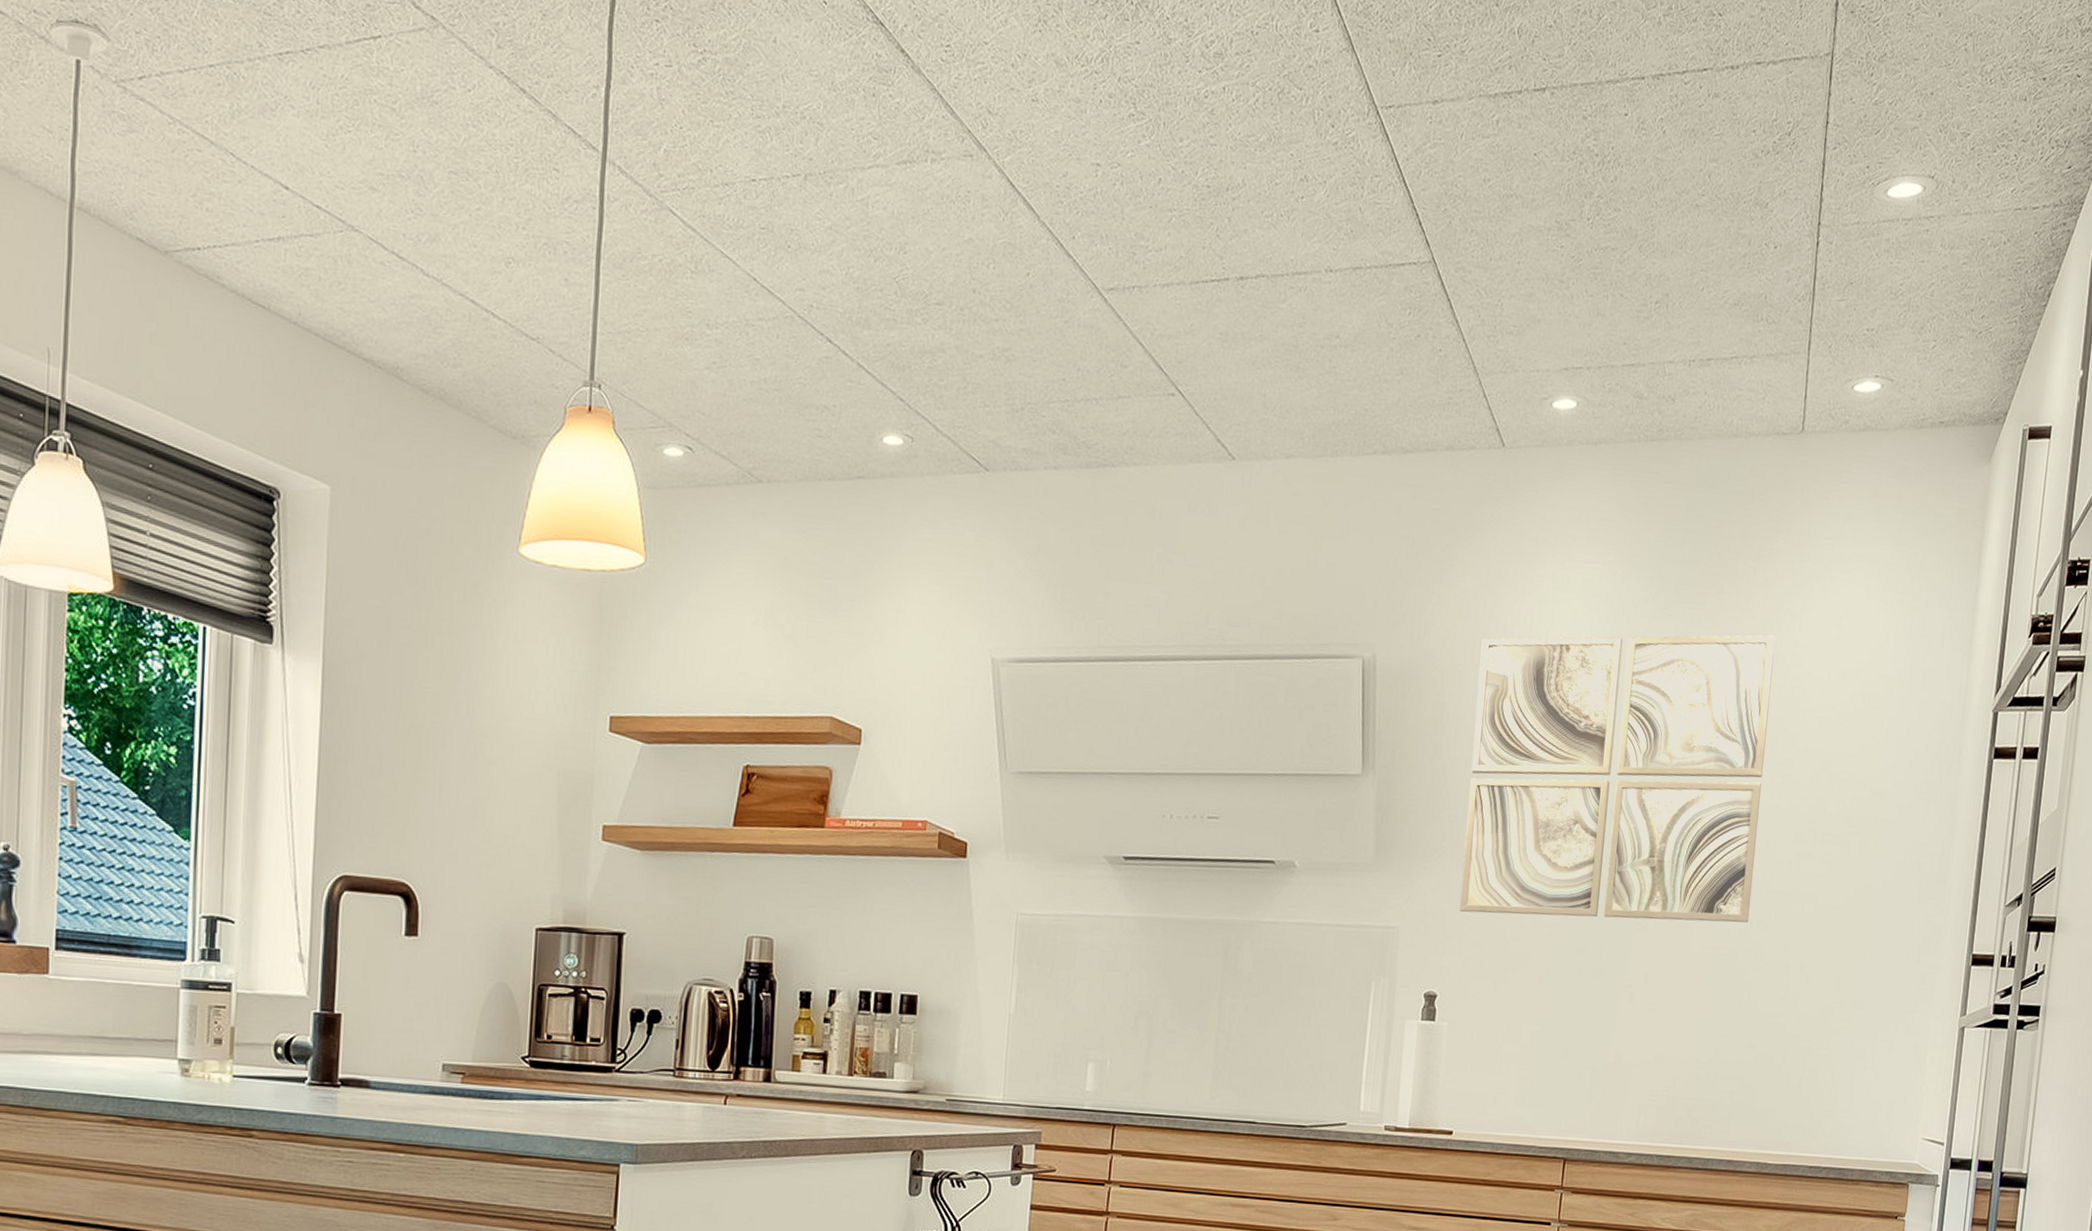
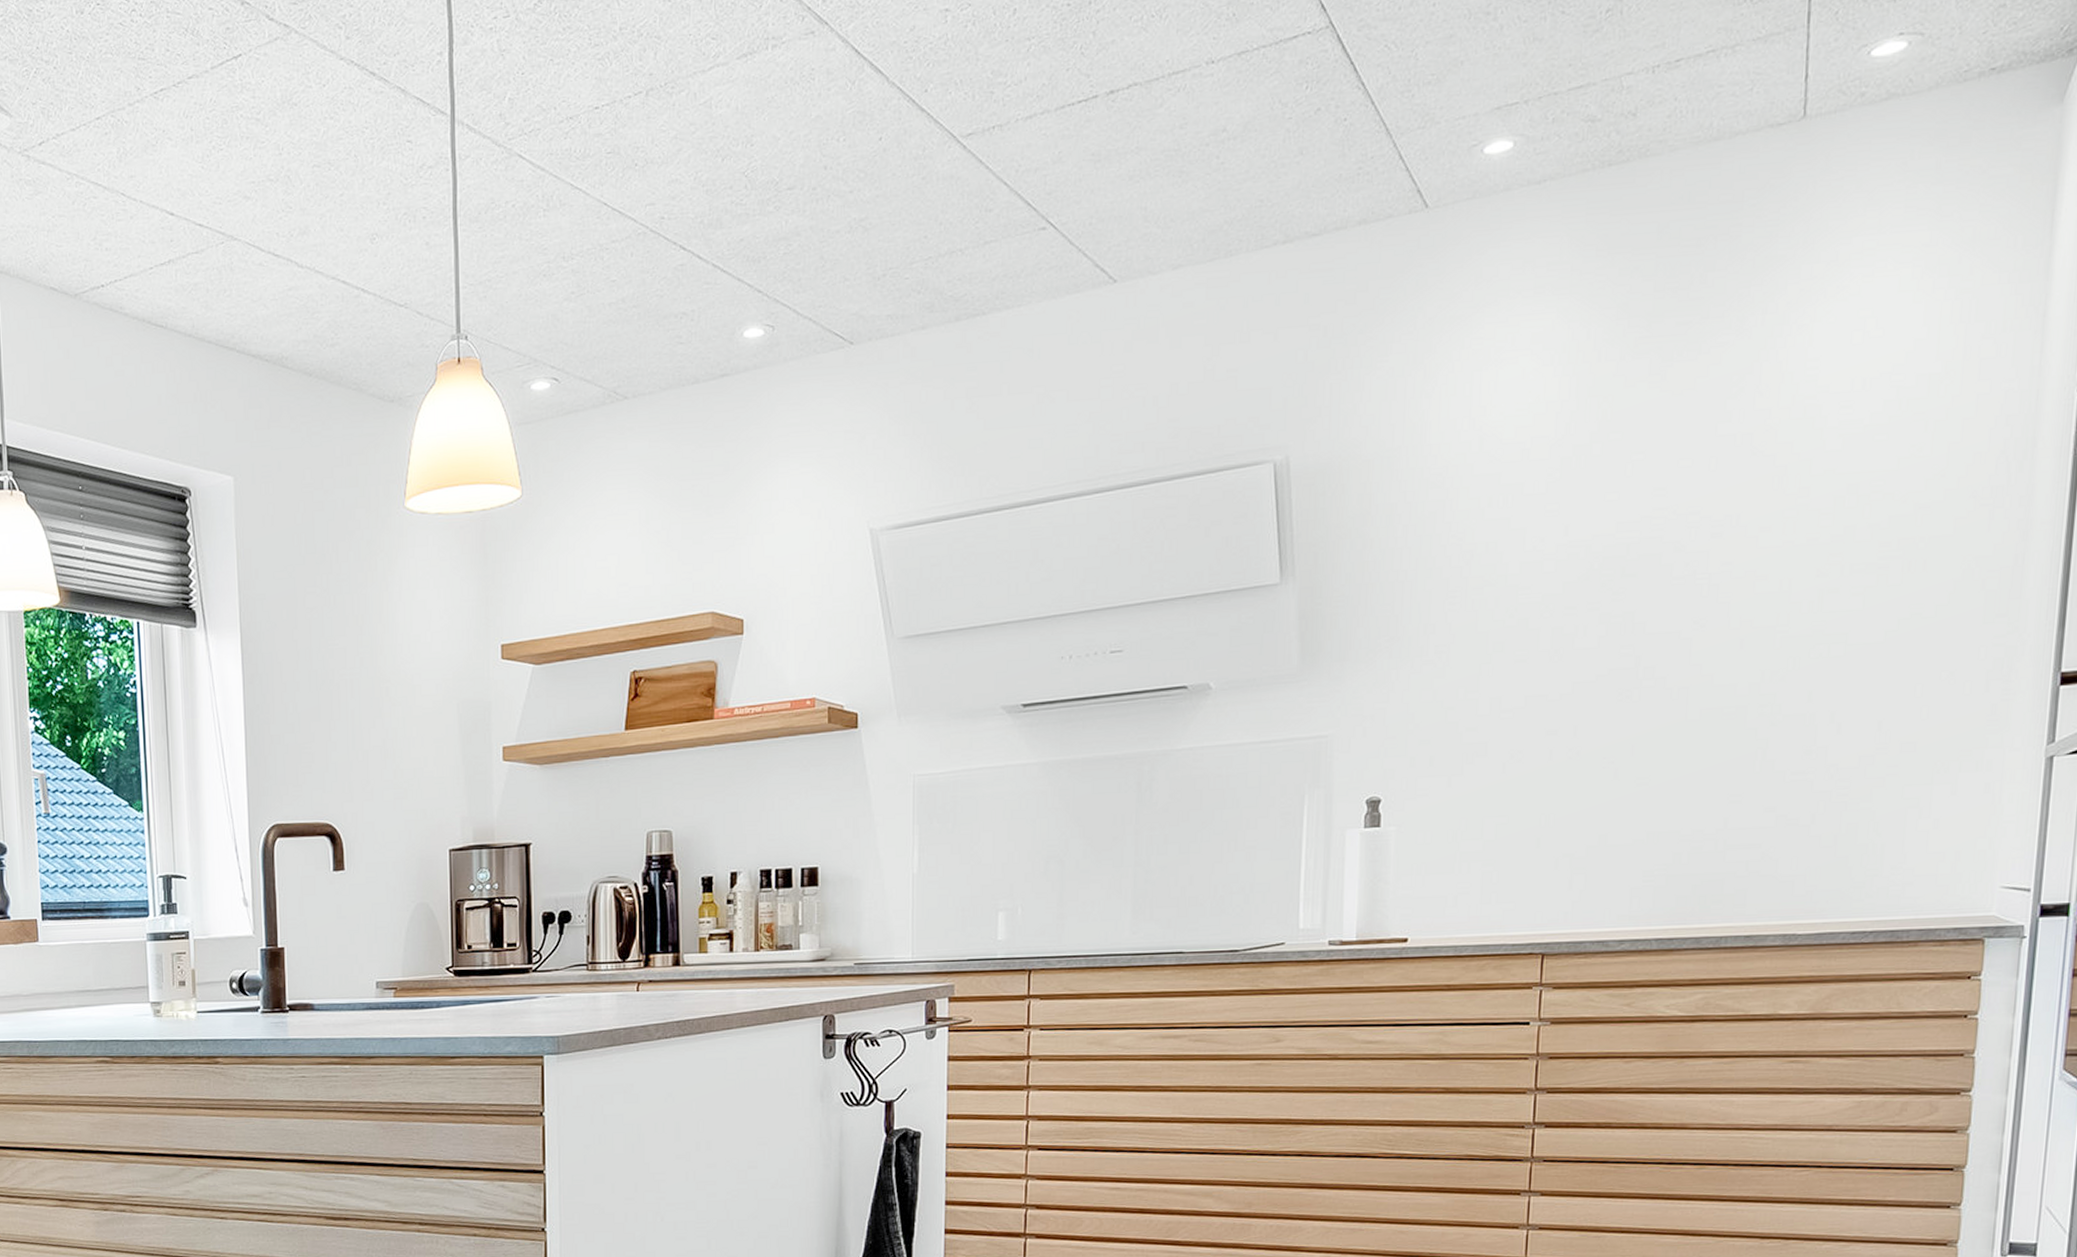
wall art: present [1459,635,1776,923] -> none [1402,353,1780,709]

